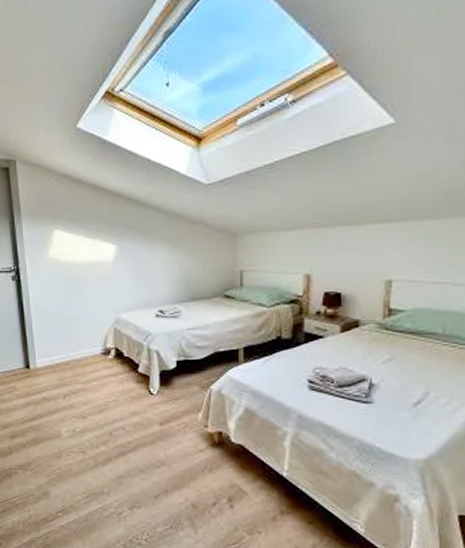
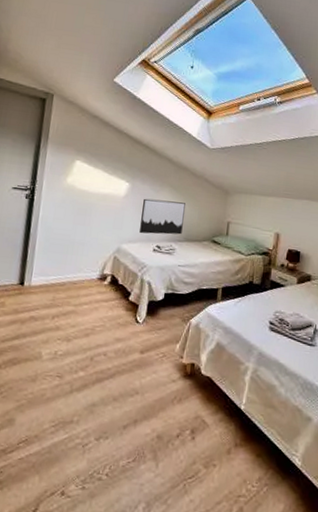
wall art: none [136,257,186,300] -> present [139,198,185,235]

